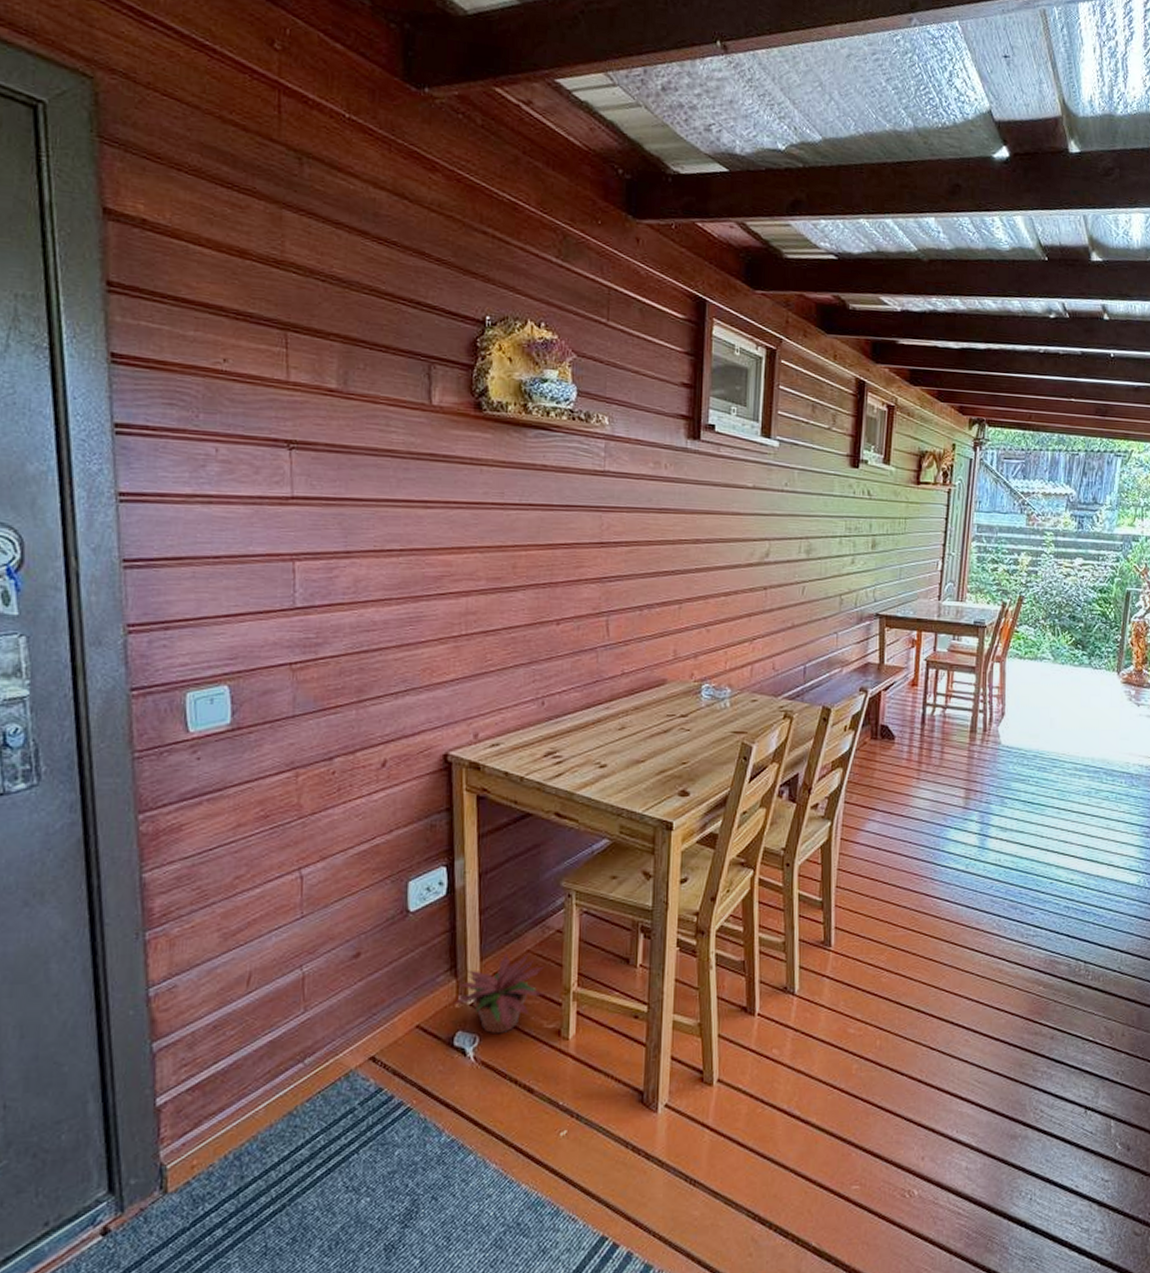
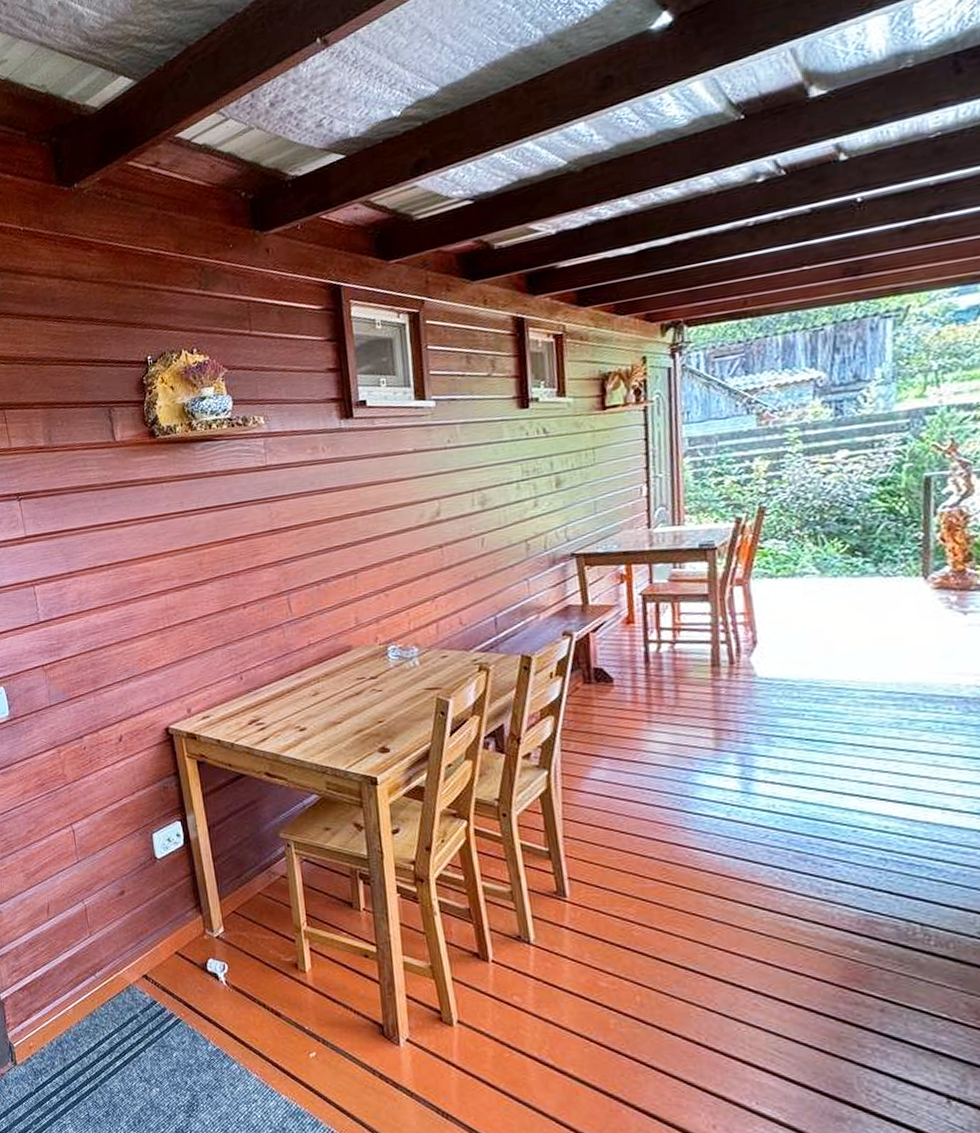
potted plant: present [454,952,545,1034] -> none [202,894,278,964]

